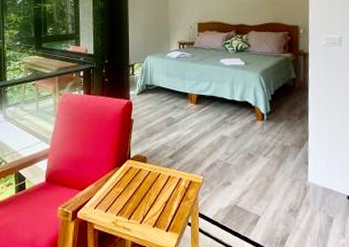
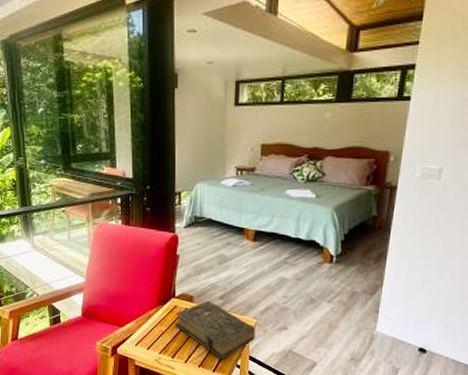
book: none [130,160,203,218] -> present [175,300,255,359]

